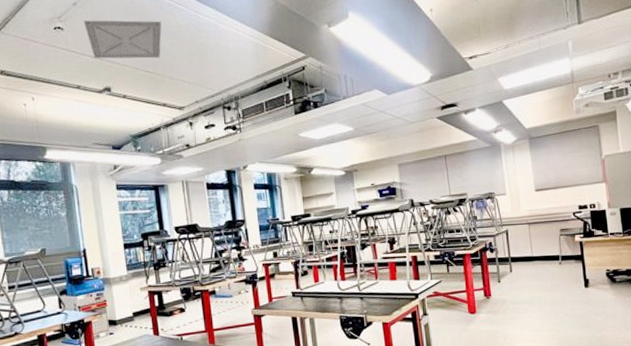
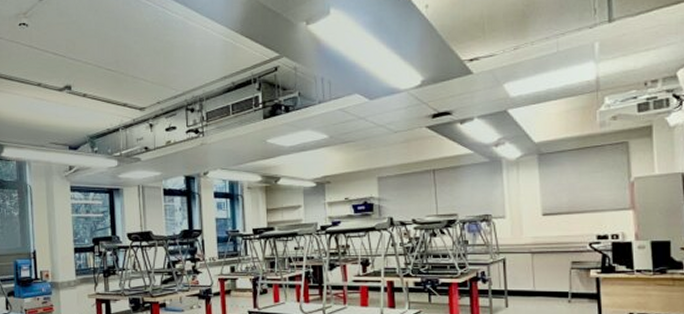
ceiling vent: present [83,20,162,59] -> none [48,16,128,56]

